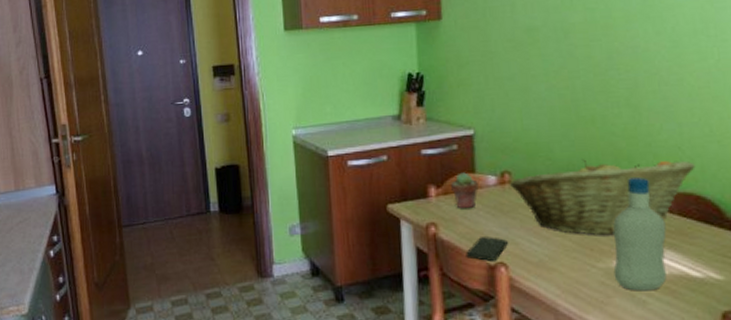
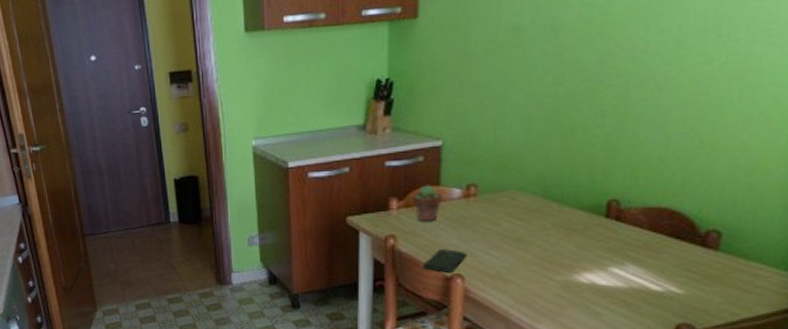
fruit basket: present [510,159,696,235] -> none [475,172,676,249]
bottle: present [613,177,667,291] -> none [571,191,633,303]

